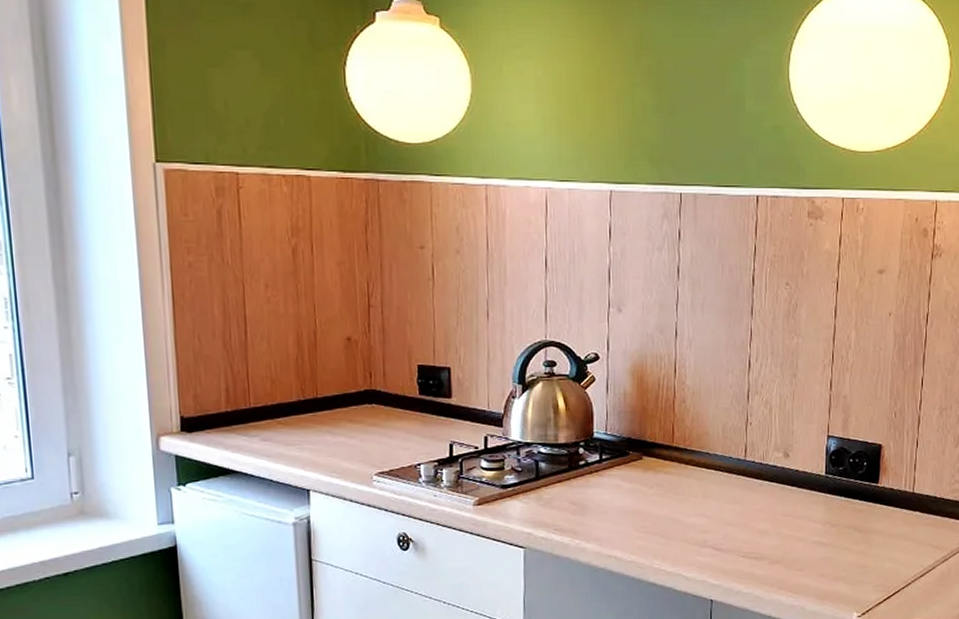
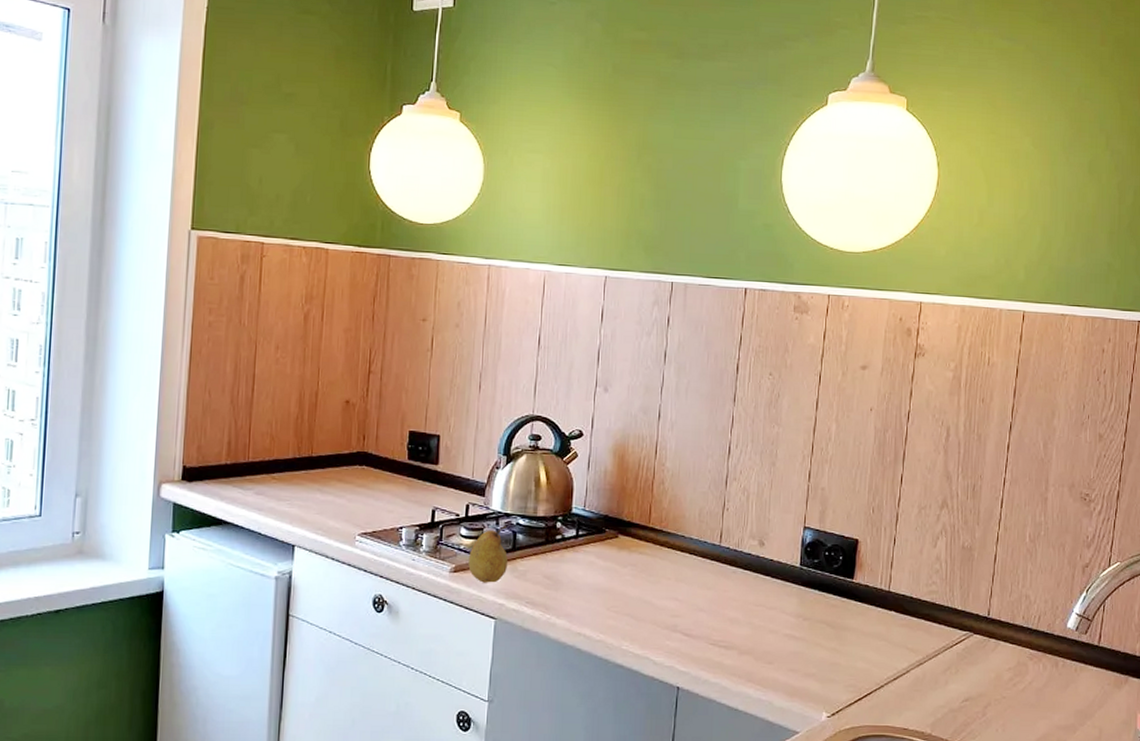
fruit: none [491,455,533,514] -> present [468,526,509,583]

